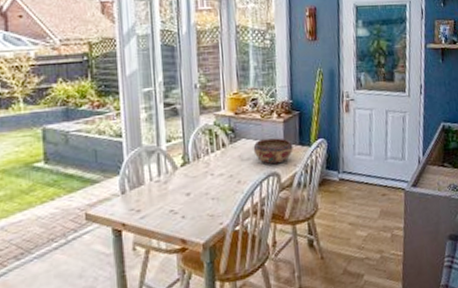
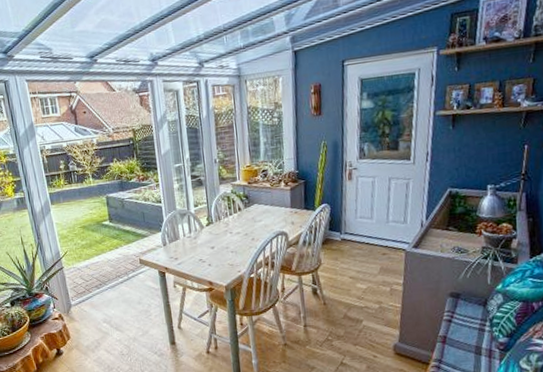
decorative bowl: present [253,138,293,165] -> none [264,203,299,226]

